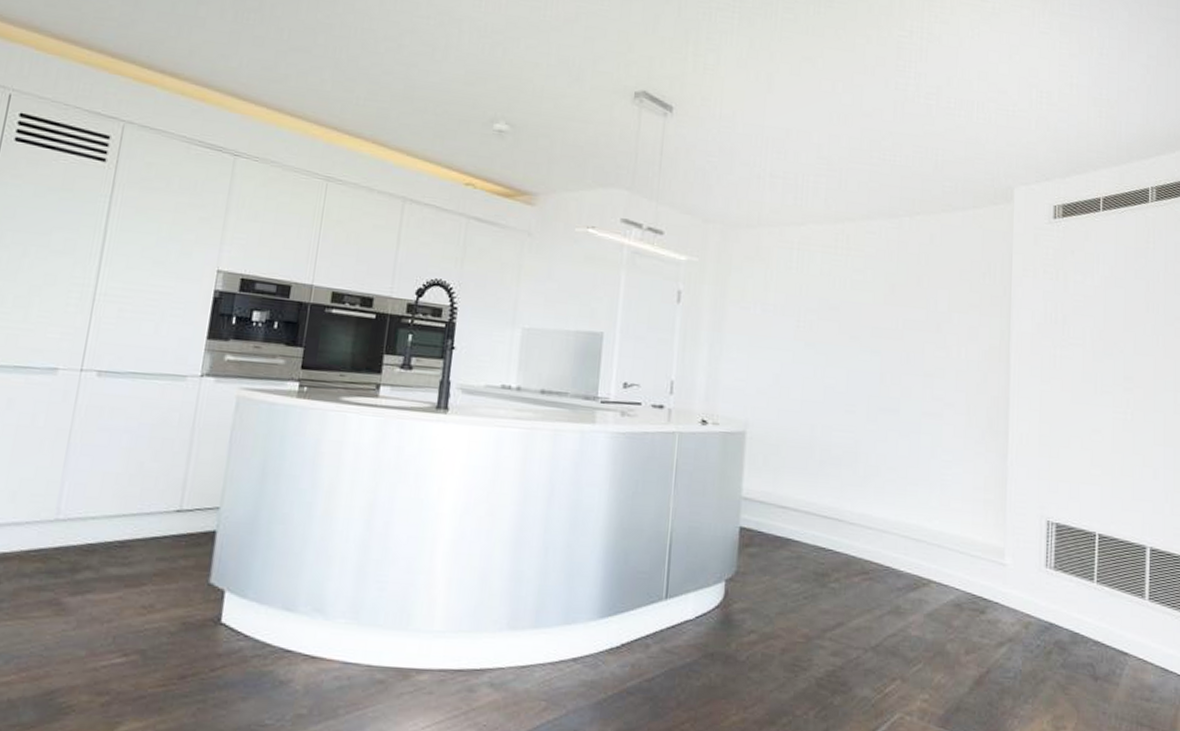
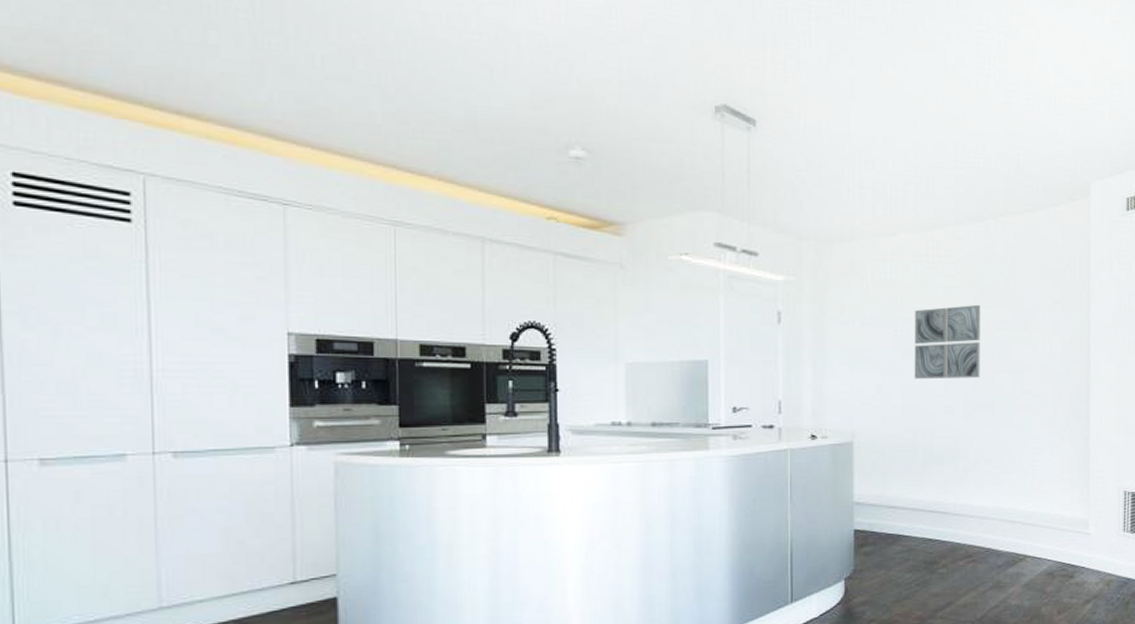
wall art: none [815,301,890,379] -> present [914,304,980,380]

